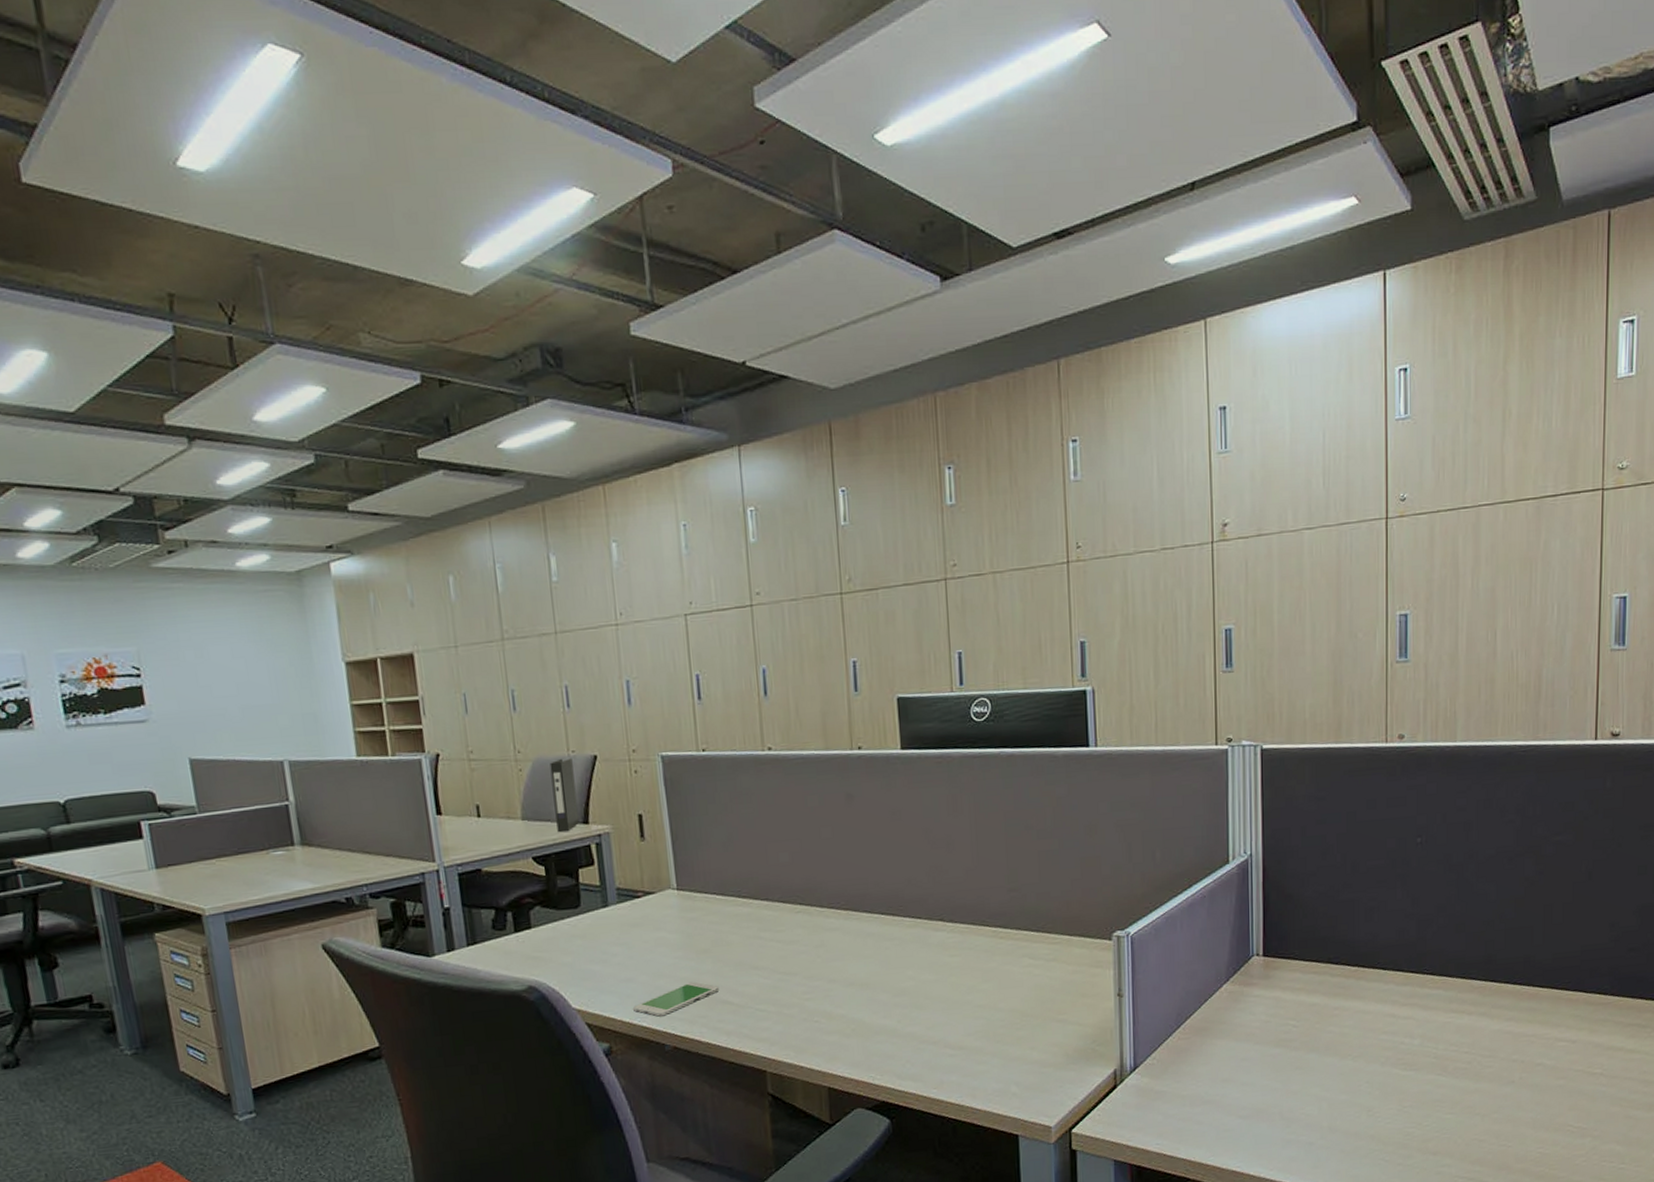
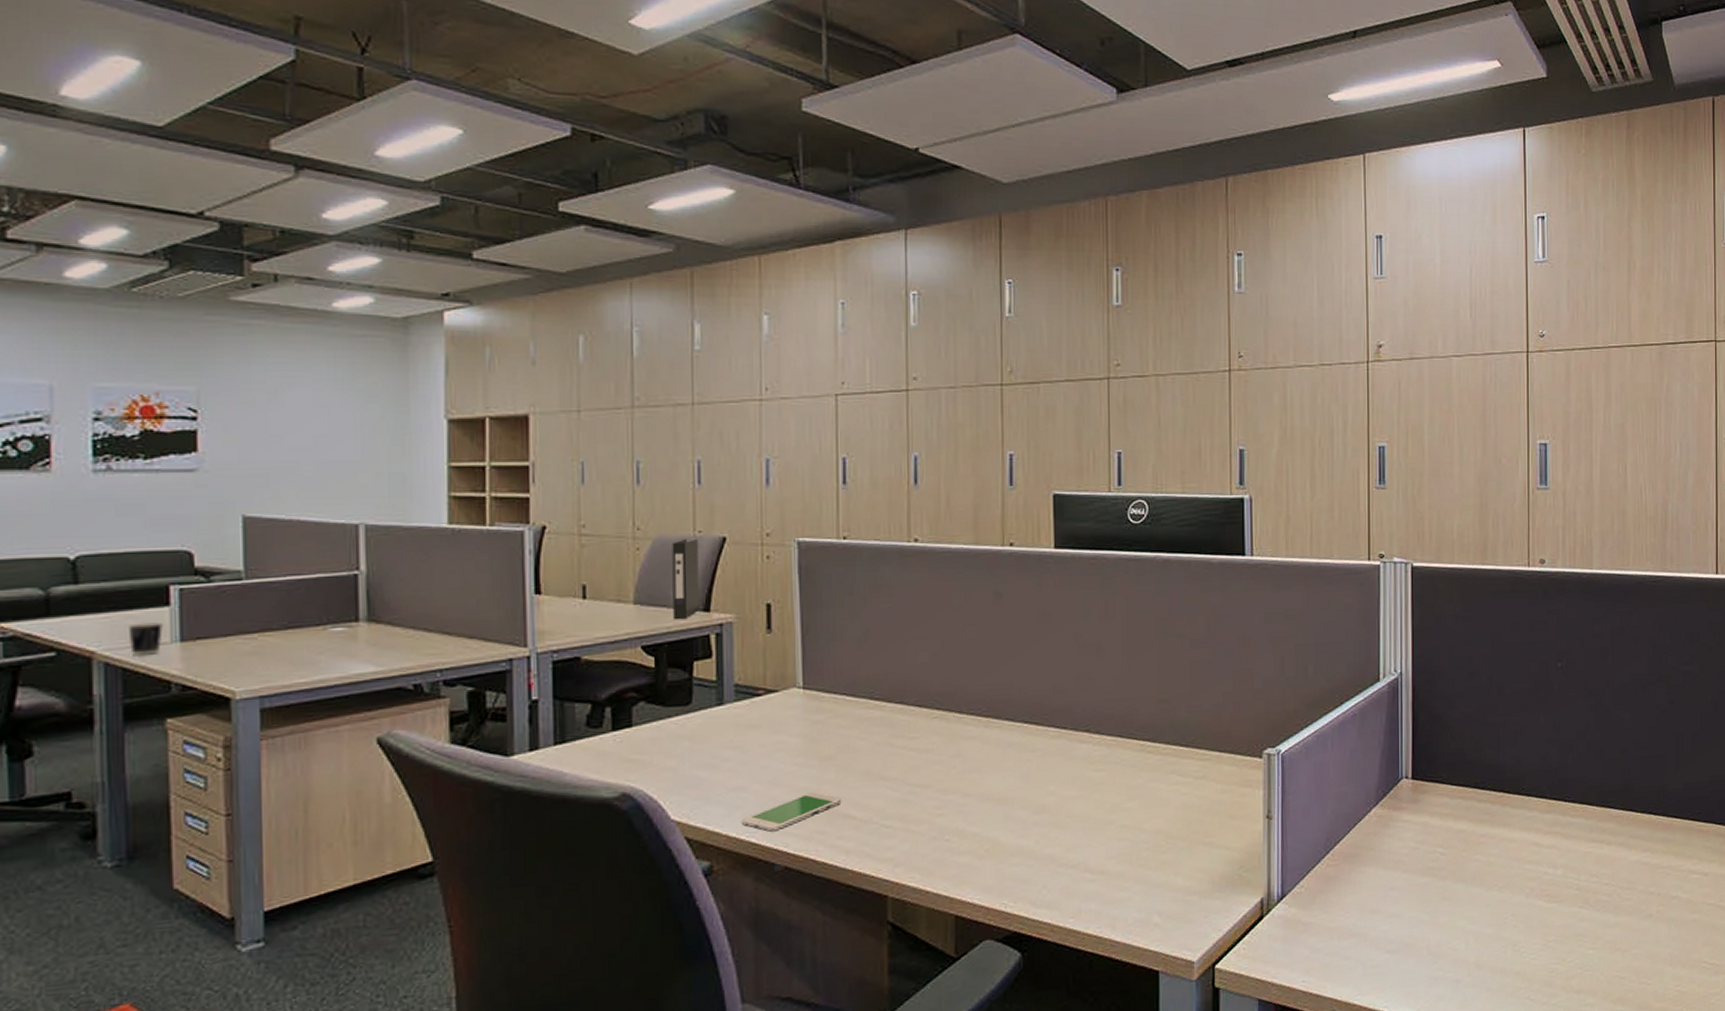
mug: none [113,853,142,882] -> present [127,622,163,657]

